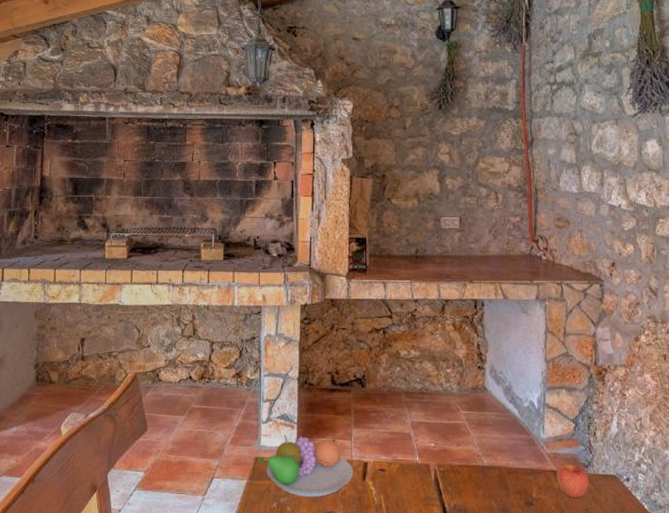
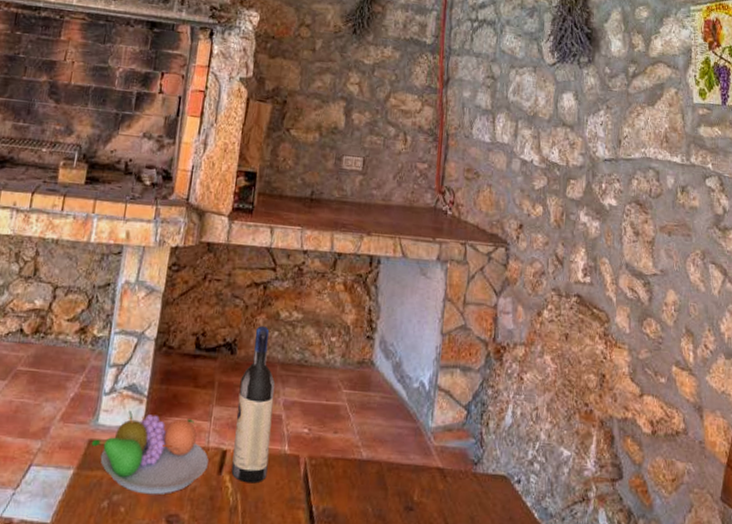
wine bottle: none [372,363,403,487] -> present [231,326,276,484]
apple: present [556,464,590,499] -> none [442,460,478,504]

